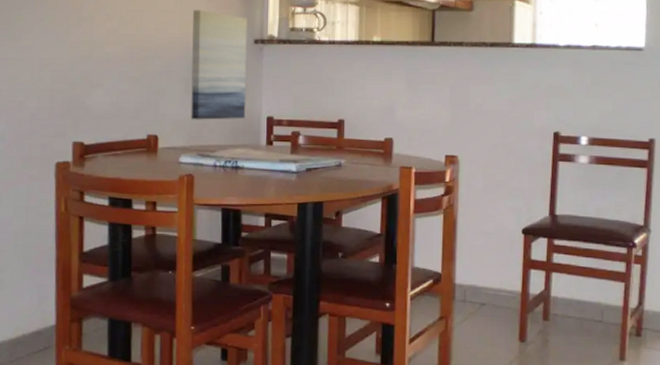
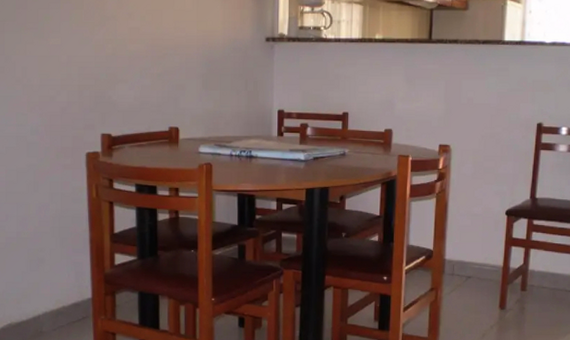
wall art: present [191,10,247,120] -> none [208,9,259,113]

